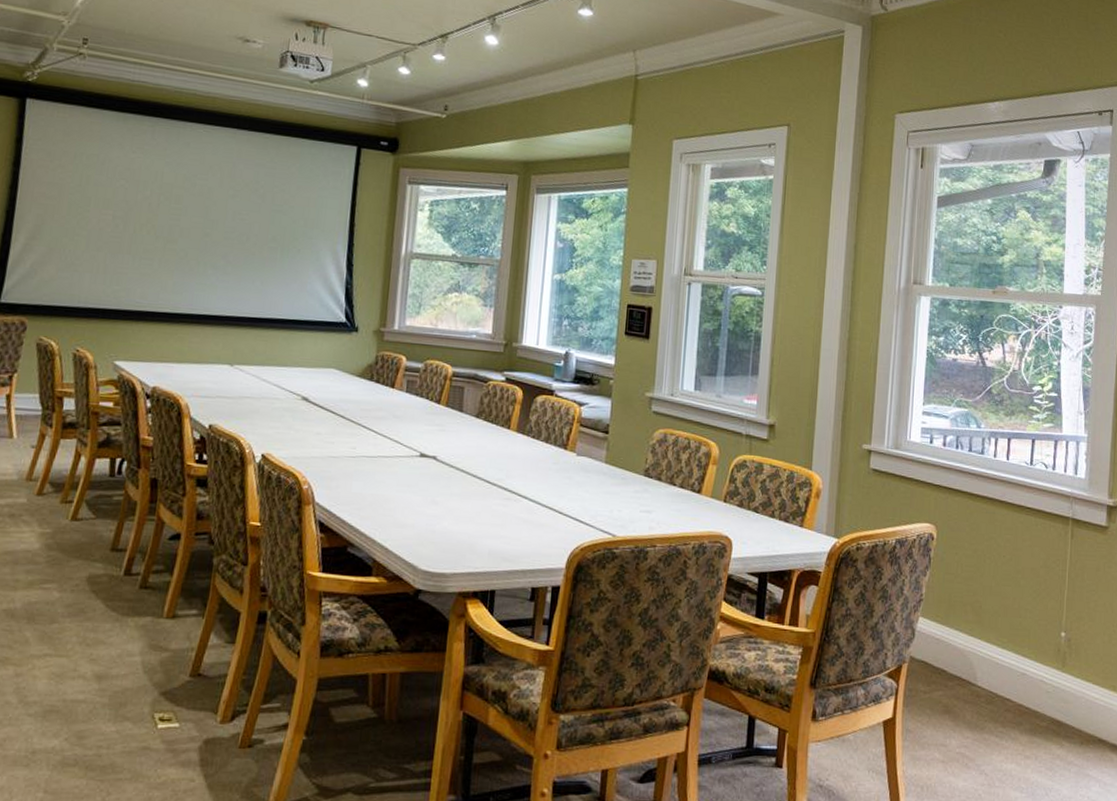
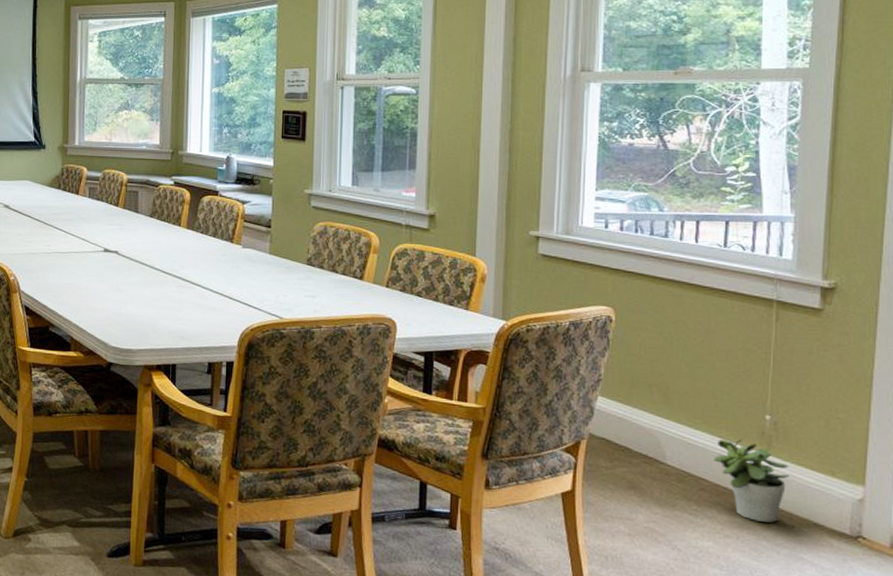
potted plant: none [1017,654,1080,741] -> present [713,437,789,523]

